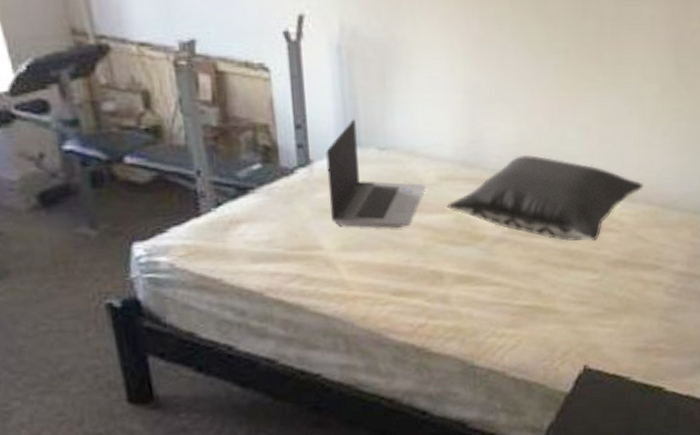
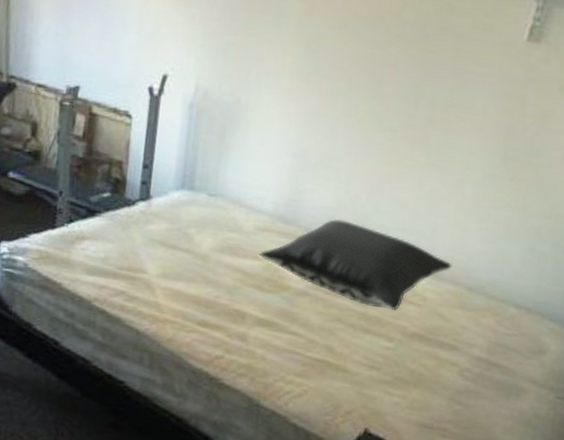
laptop computer: present [326,119,426,229] -> none [158,166,244,267]

